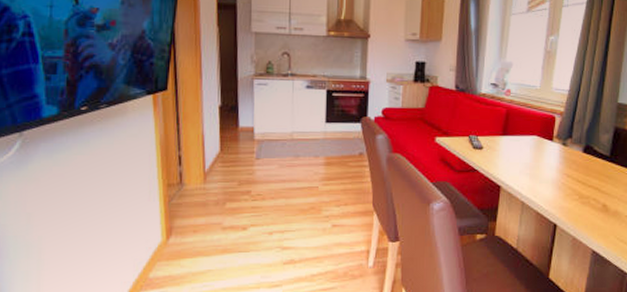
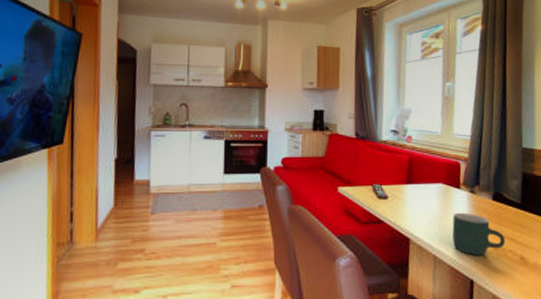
mug: none [541,163,591,203] -> present [452,212,506,256]

